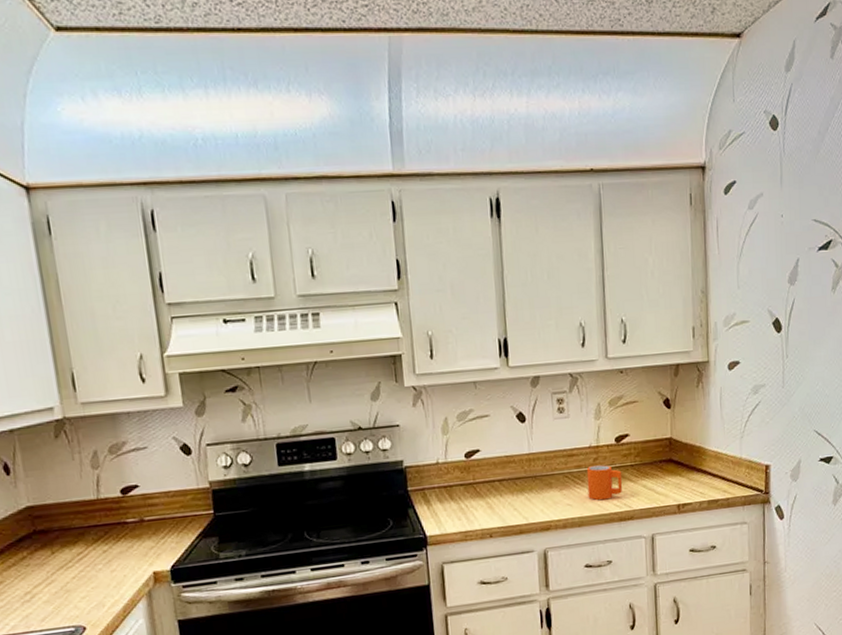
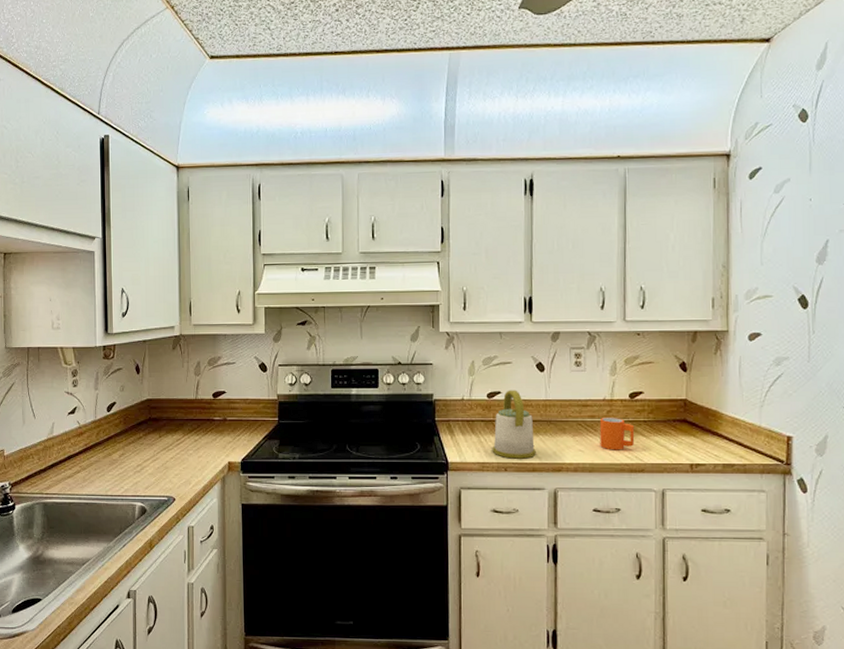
kettle: none [474,445,522,524] -> present [492,390,536,459]

